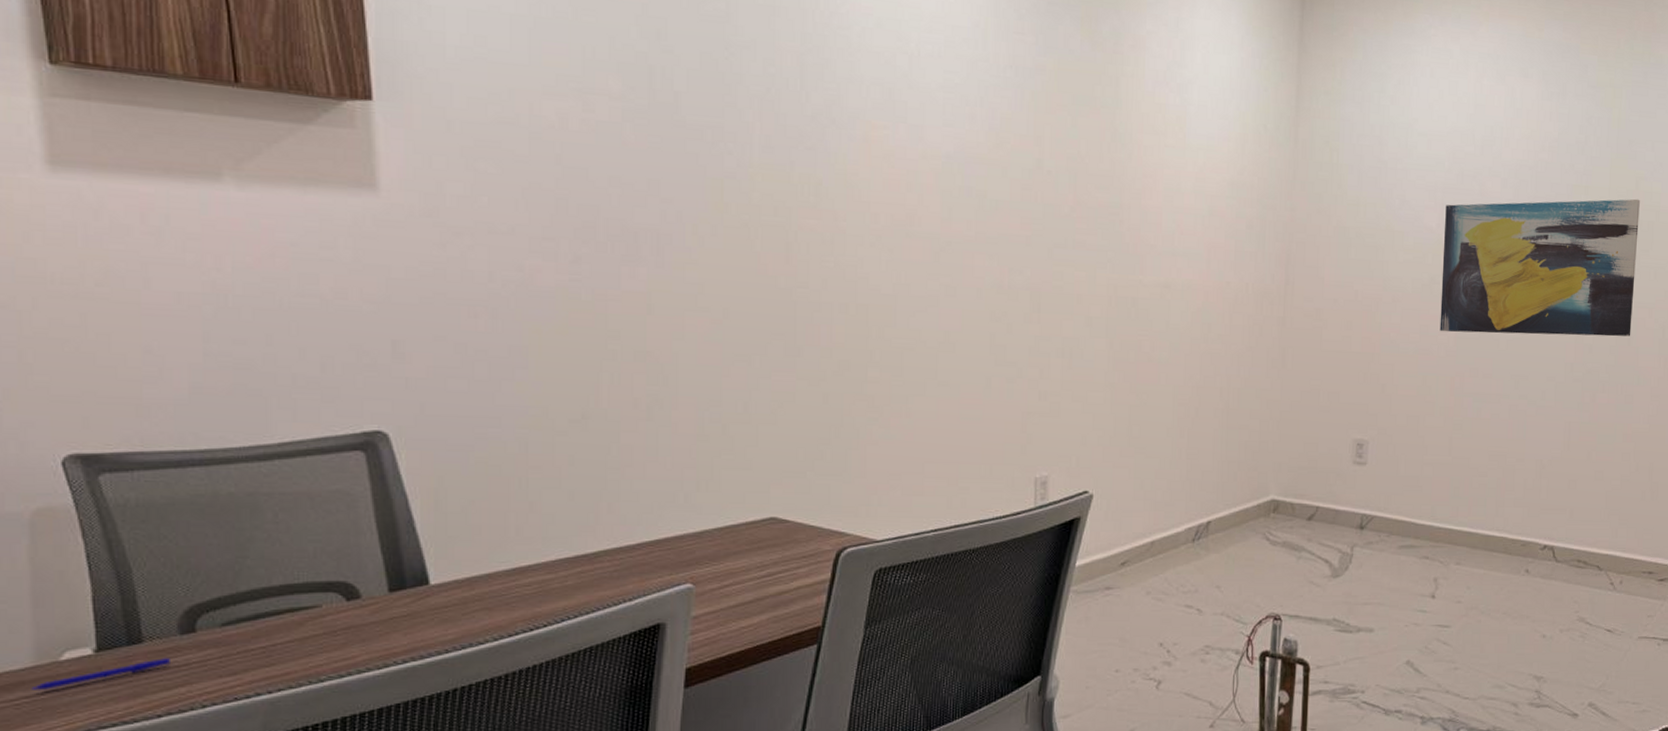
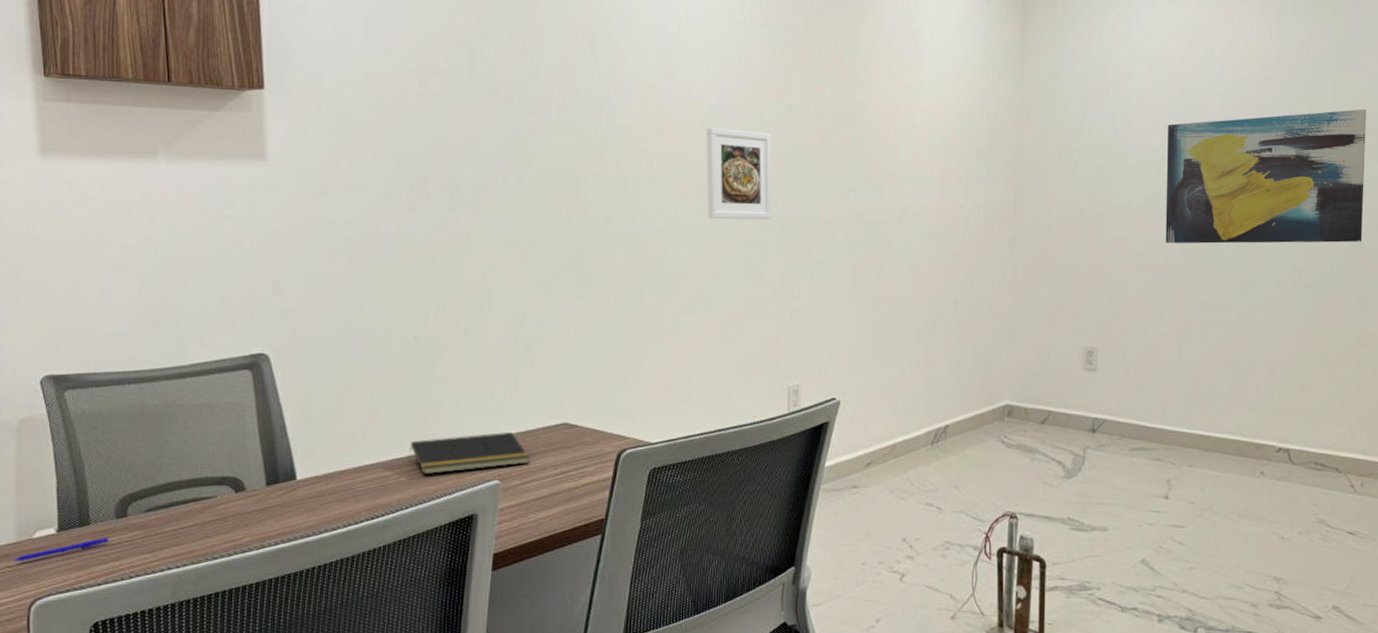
notepad: none [576,528,730,578] -> present [408,432,530,475]
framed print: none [942,180,1018,290] -> present [706,127,772,220]

